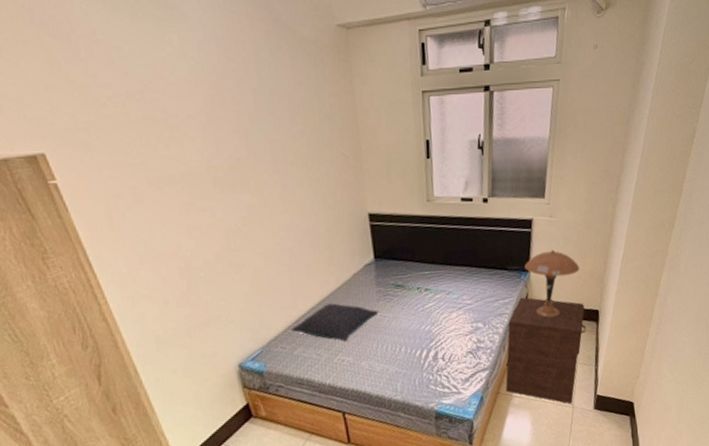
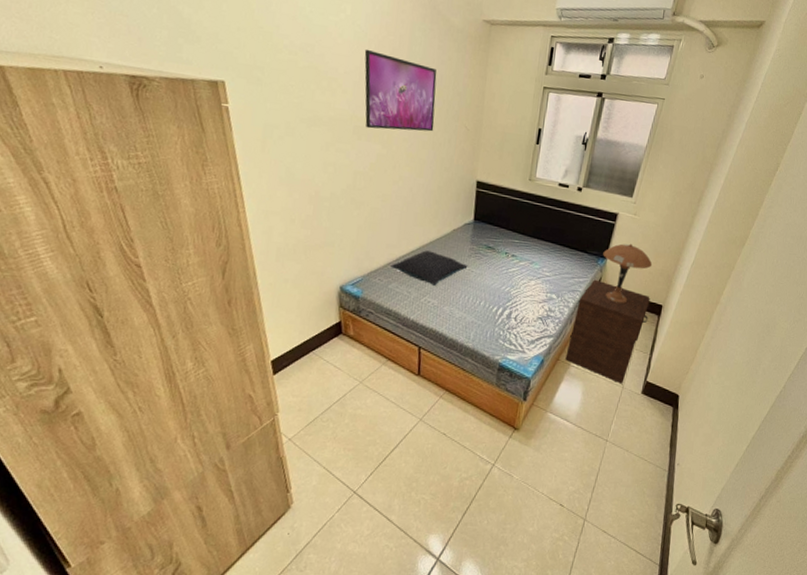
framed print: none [205,83,307,178] -> present [364,49,437,132]

